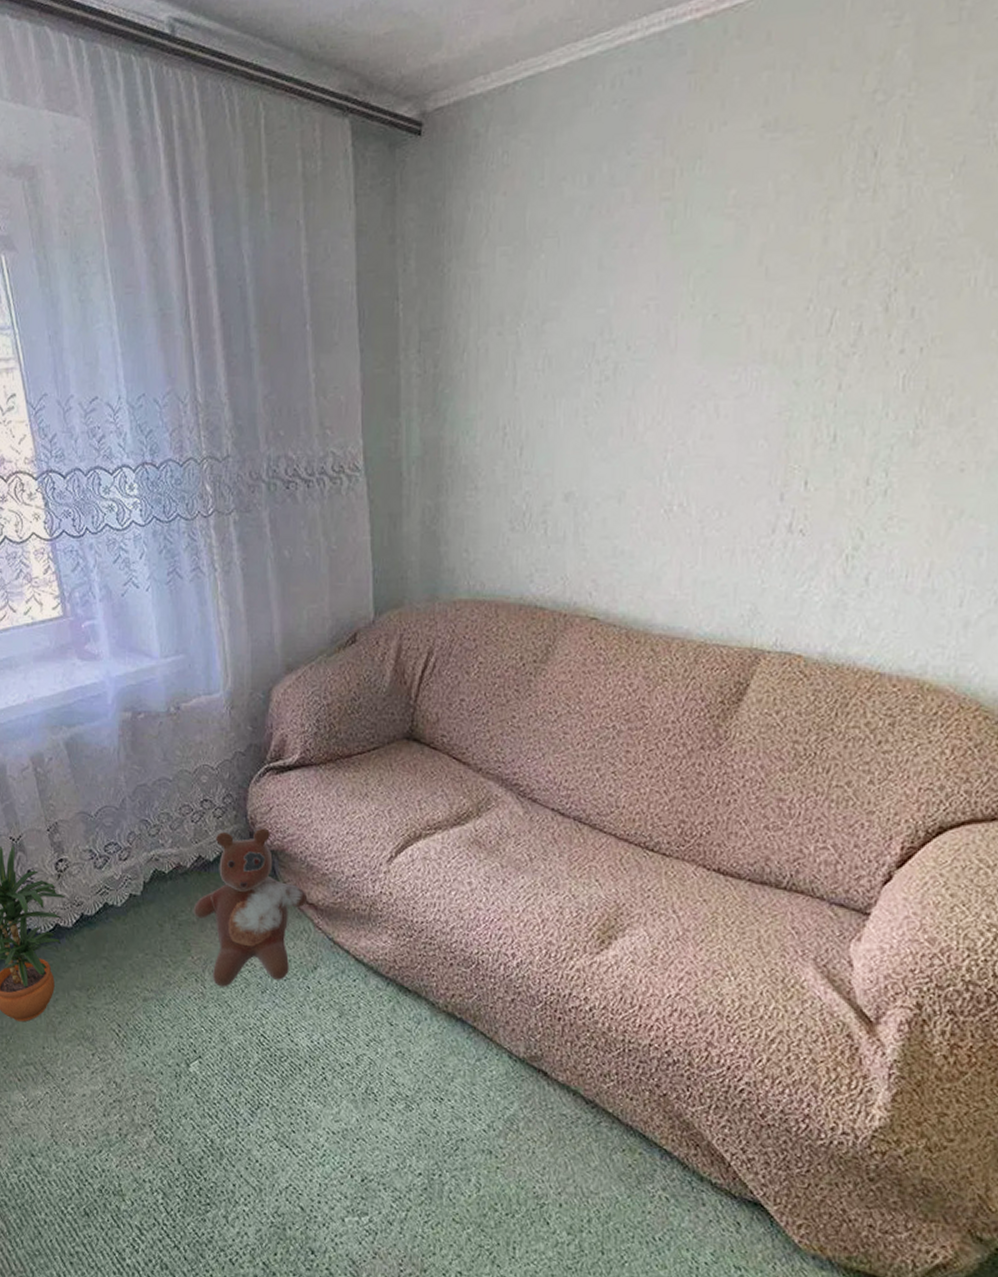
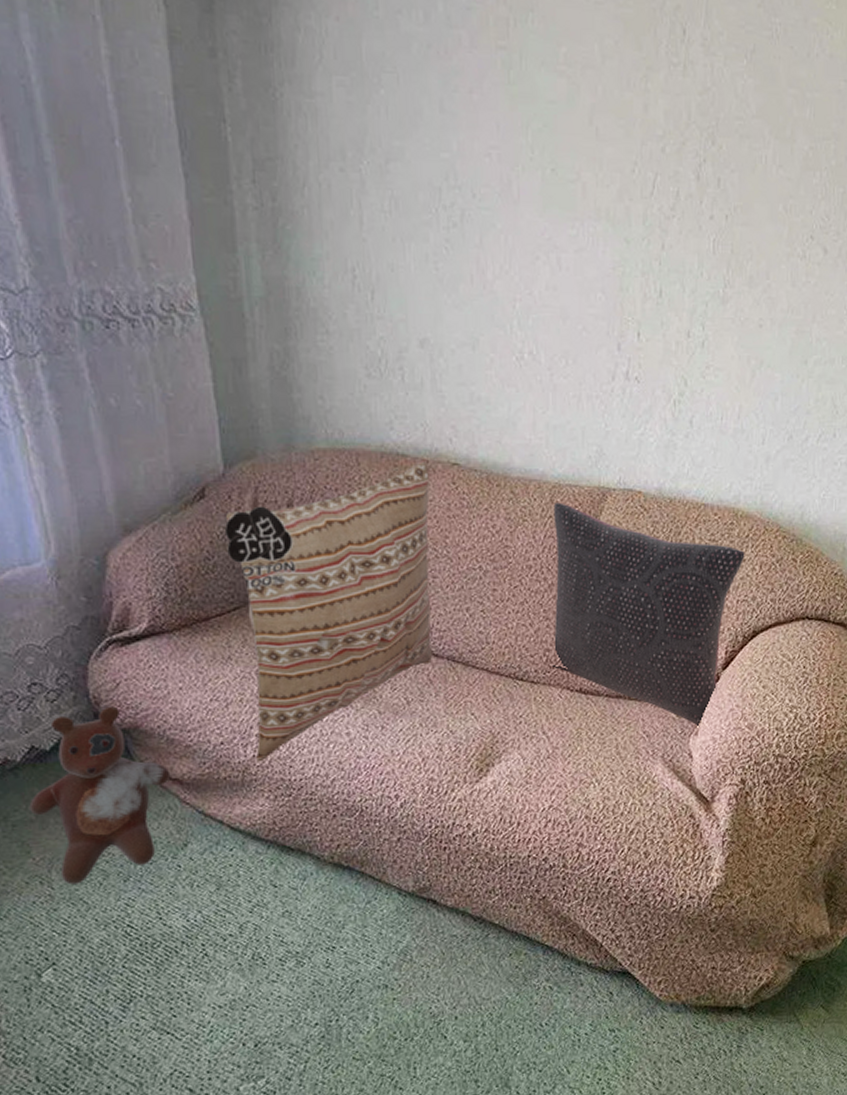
cushion: none [370,613,566,899] -> present [224,459,432,762]
pillow: none [688,663,932,932] -> present [552,502,745,727]

